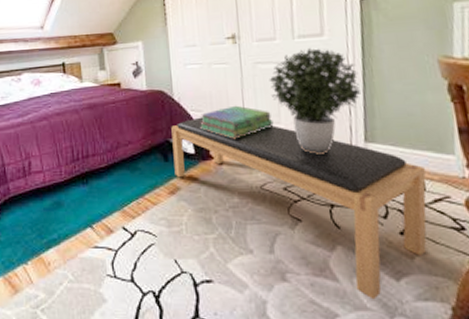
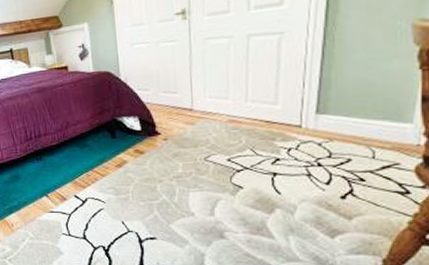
bench: present [171,117,427,300] -> none [118,95,377,253]
stack of books: present [200,105,274,139] -> none [146,82,221,116]
potted plant: present [269,47,362,154] -> none [219,18,319,127]

